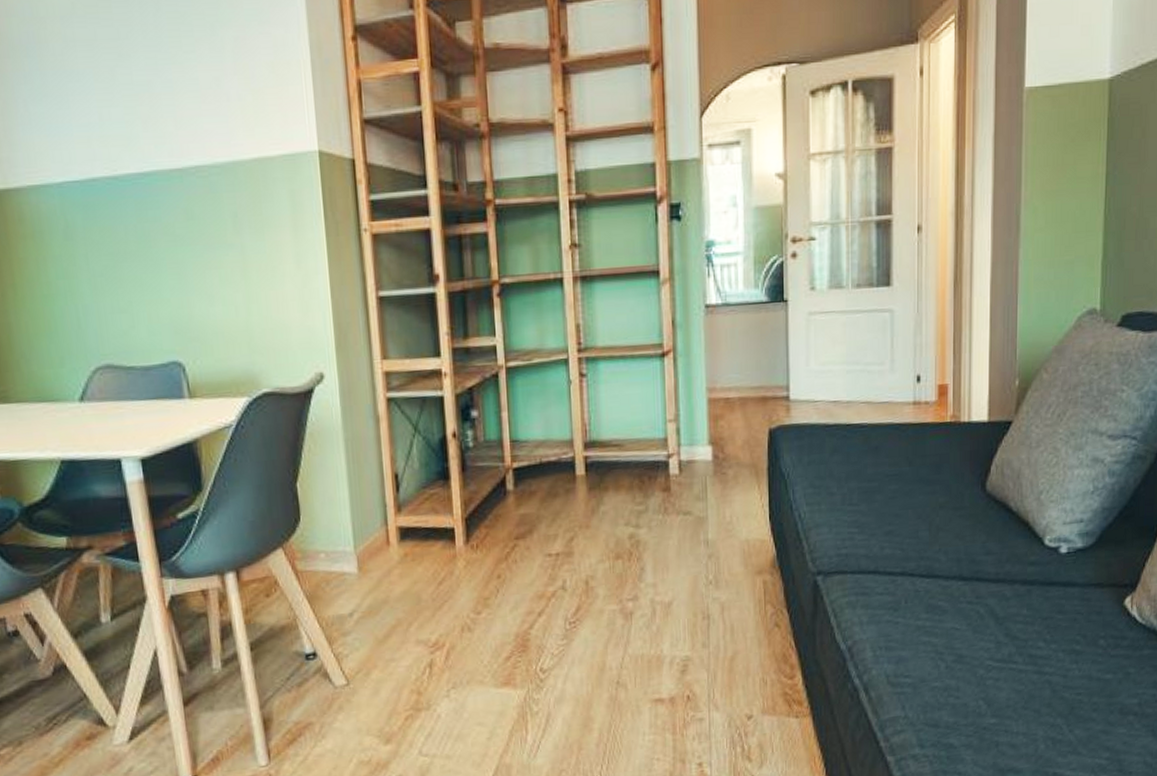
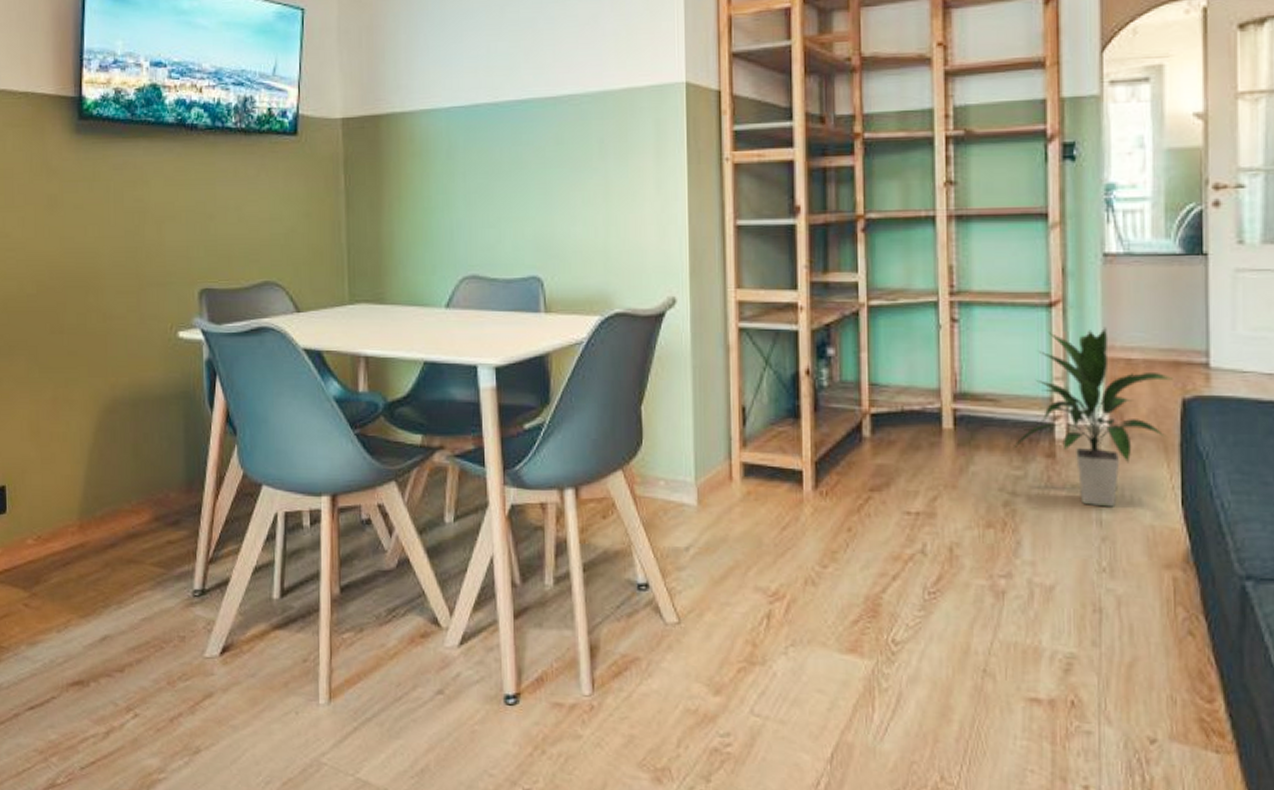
indoor plant: none [636,371,762,529] -> present [1014,327,1173,507]

